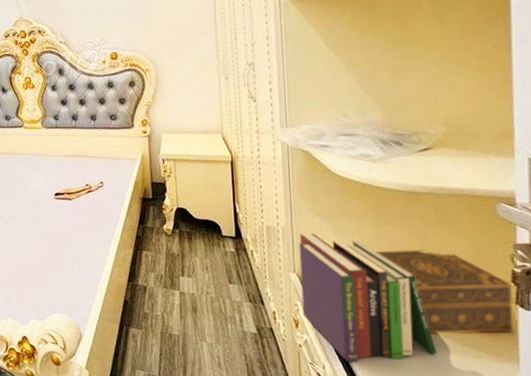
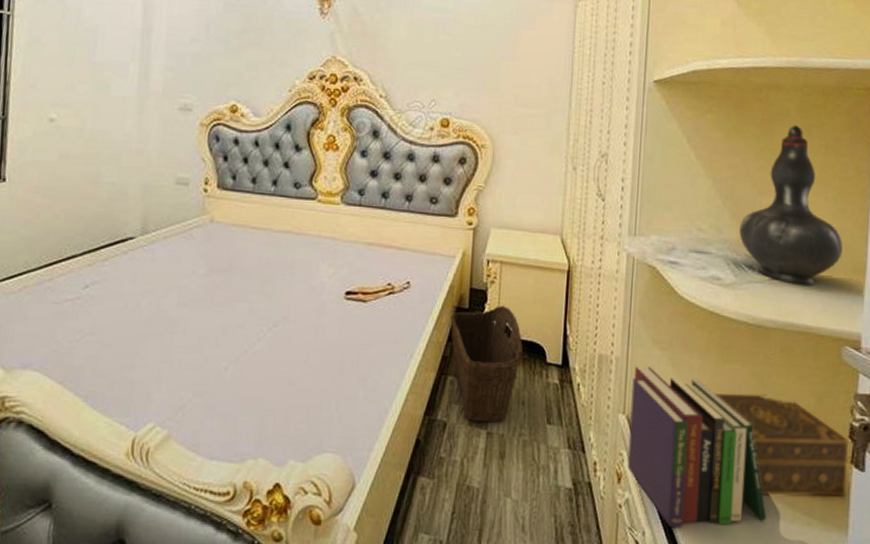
wicker basket: none [138,193,201,285] -> present [450,305,523,423]
decorative vase: none [383,14,488,155] -> present [739,124,843,287]

